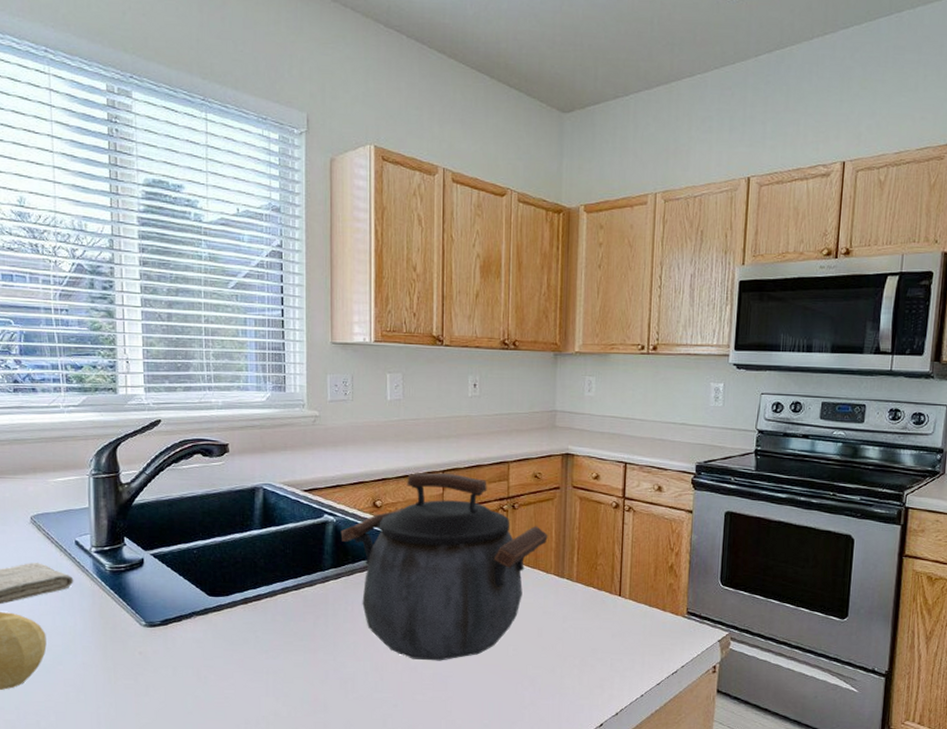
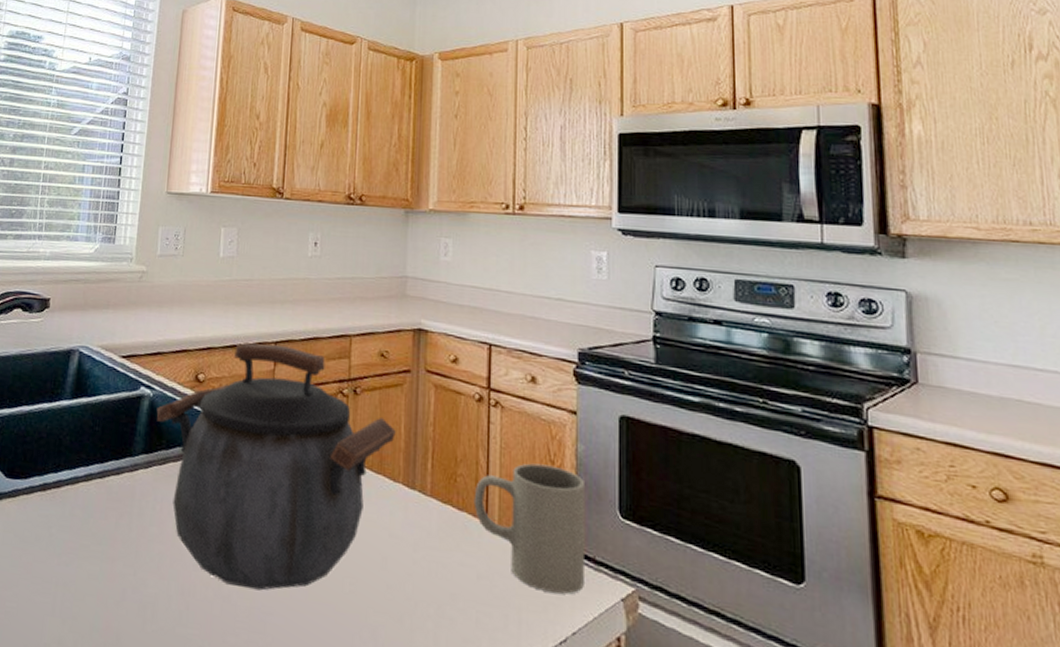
mug: none [610,551,697,641] -> present [473,463,586,594]

